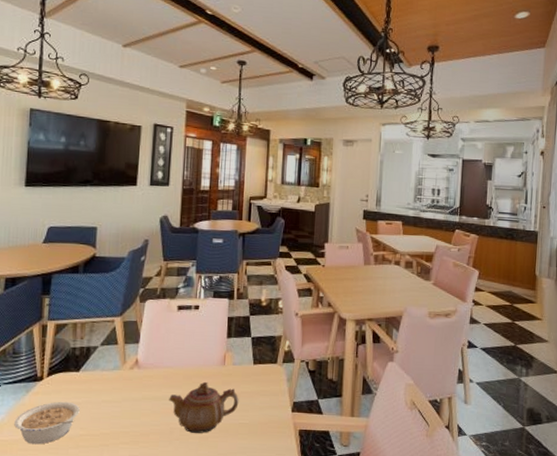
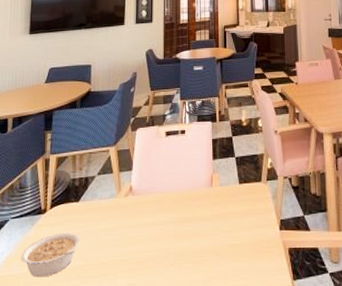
teapot: present [169,381,239,433] -> none [162,204,228,257]

